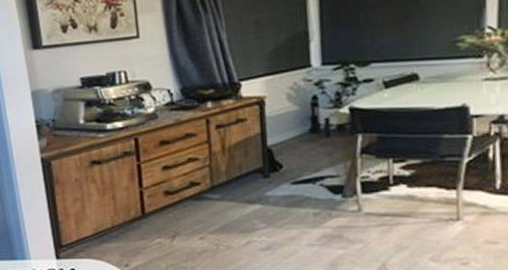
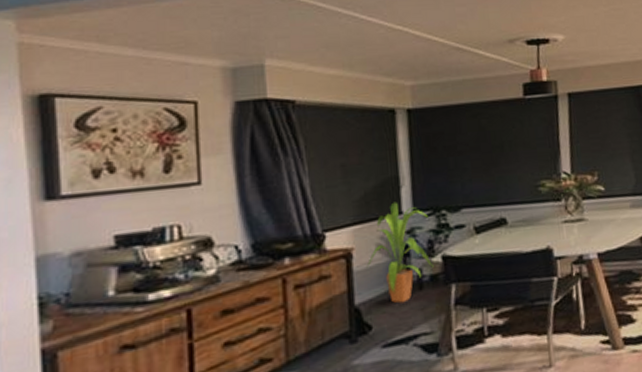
house plant: none [277,55,341,148] -> present [366,202,434,304]

